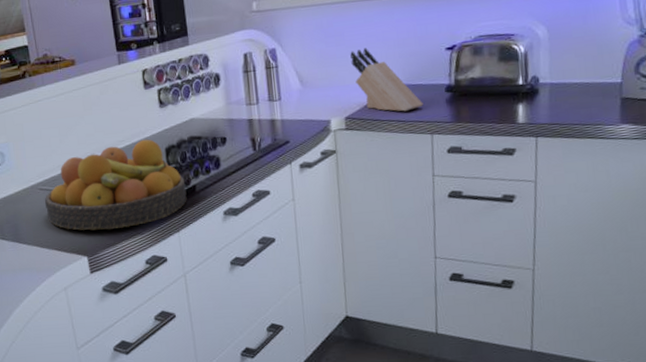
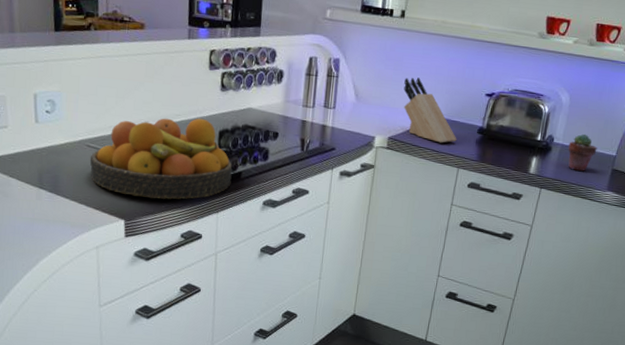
potted succulent: none [558,65,596,109] -> present [568,133,597,171]

